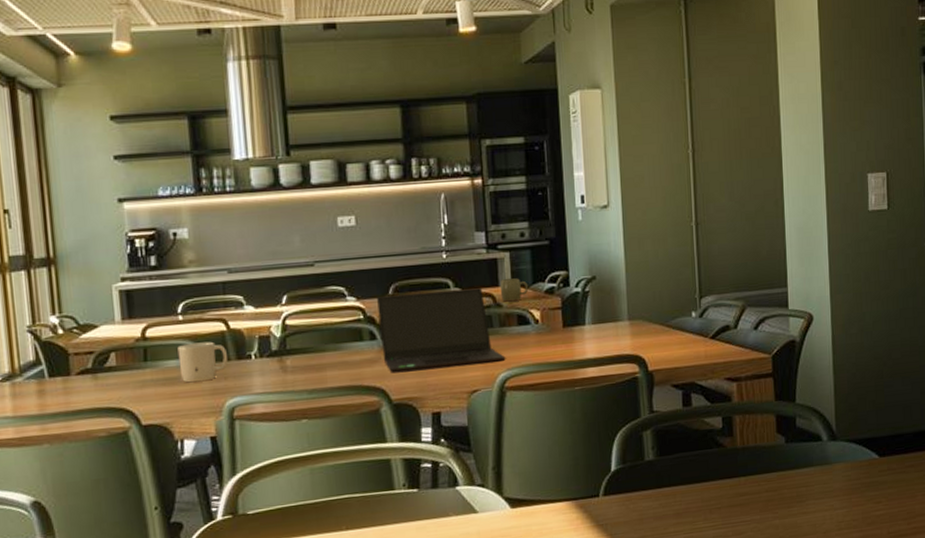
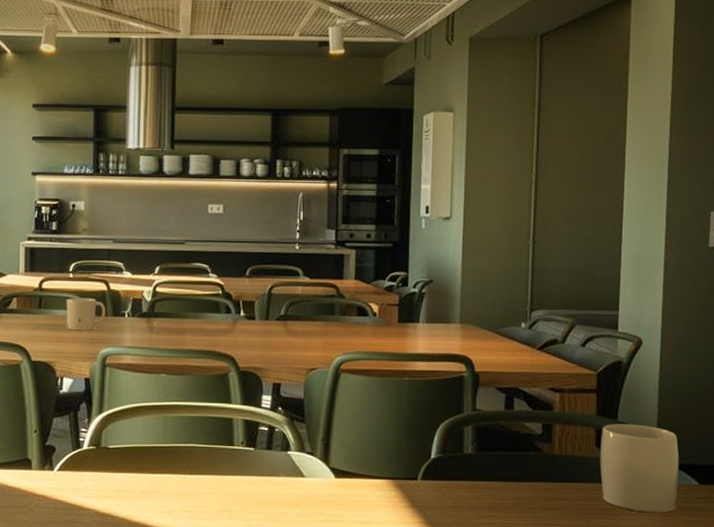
laptop: present [377,287,506,372] -> none [235,276,343,346]
mug: present [500,278,529,302] -> none [344,273,370,294]
mug: none [781,404,860,495] -> present [600,424,679,513]

